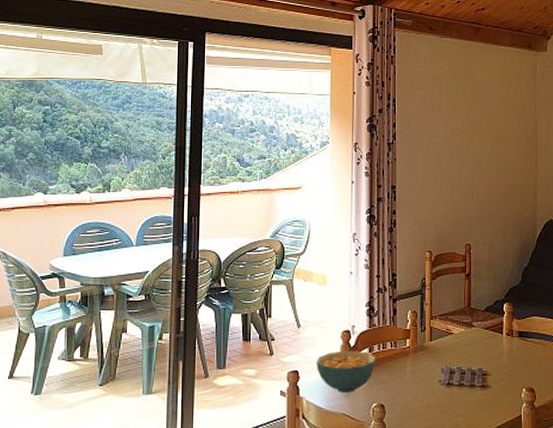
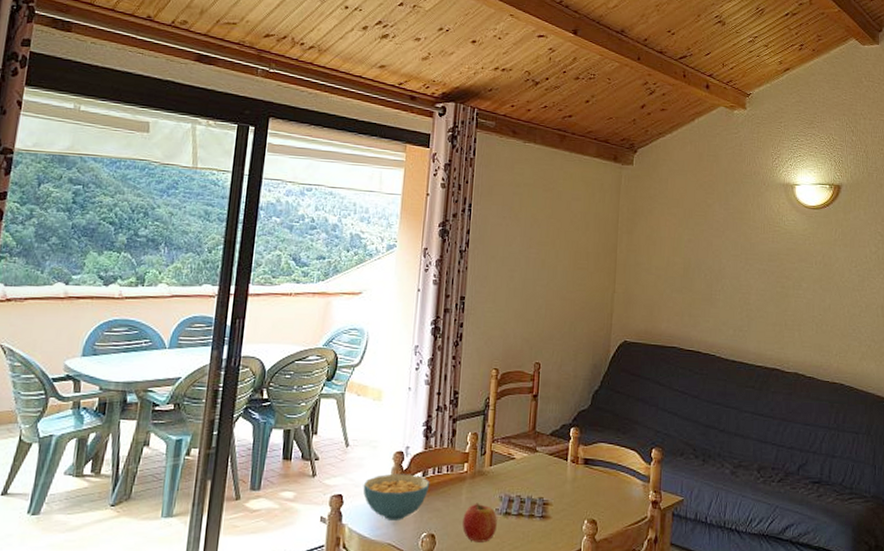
fruit: none [409,375,441,411] -> present [462,503,497,542]

